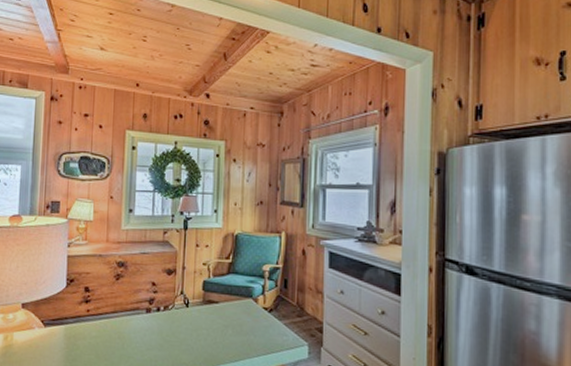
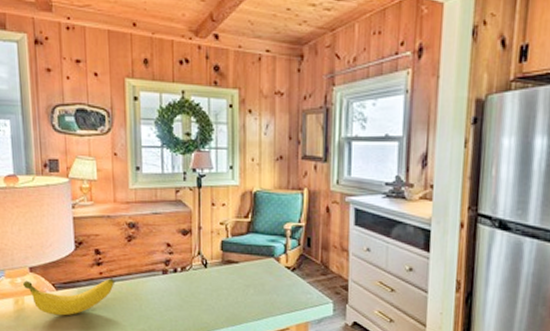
banana: none [13,316,101,353] -> present [22,278,115,316]

